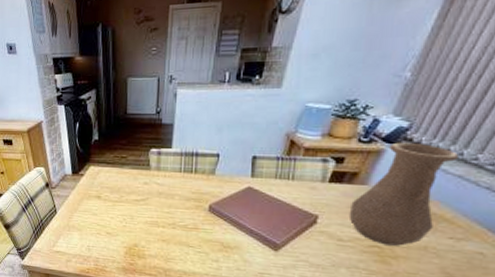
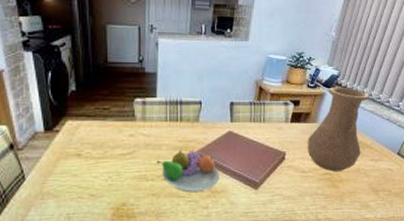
fruit bowl: none [168,200,233,245] -> present [156,148,219,193]

